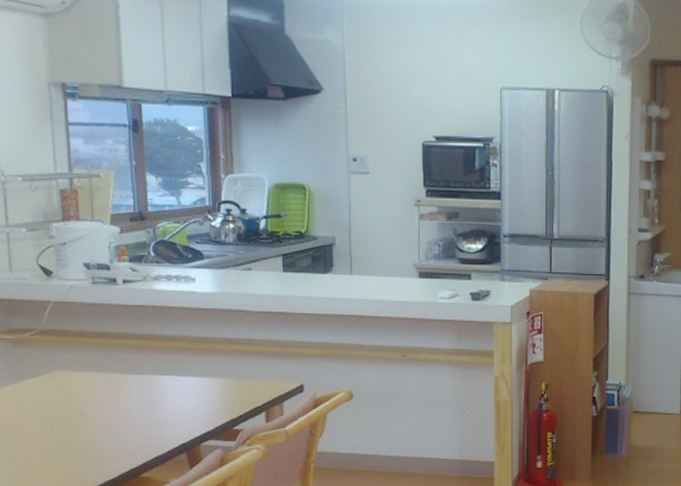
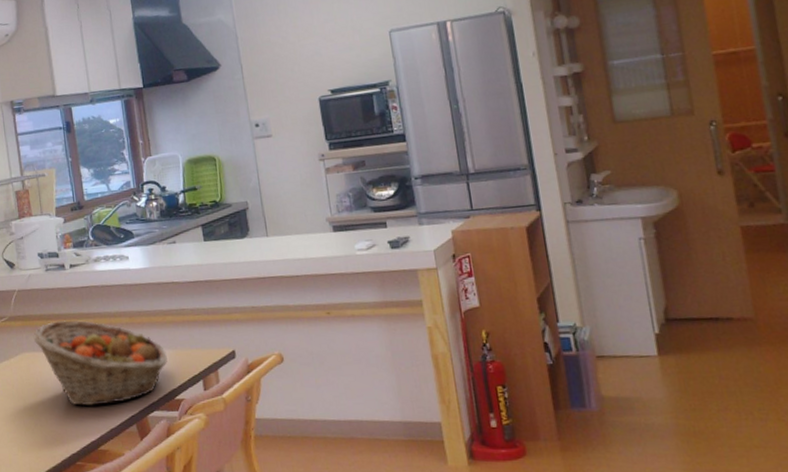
fruit basket: none [70,340,229,432] -> present [33,320,167,407]

